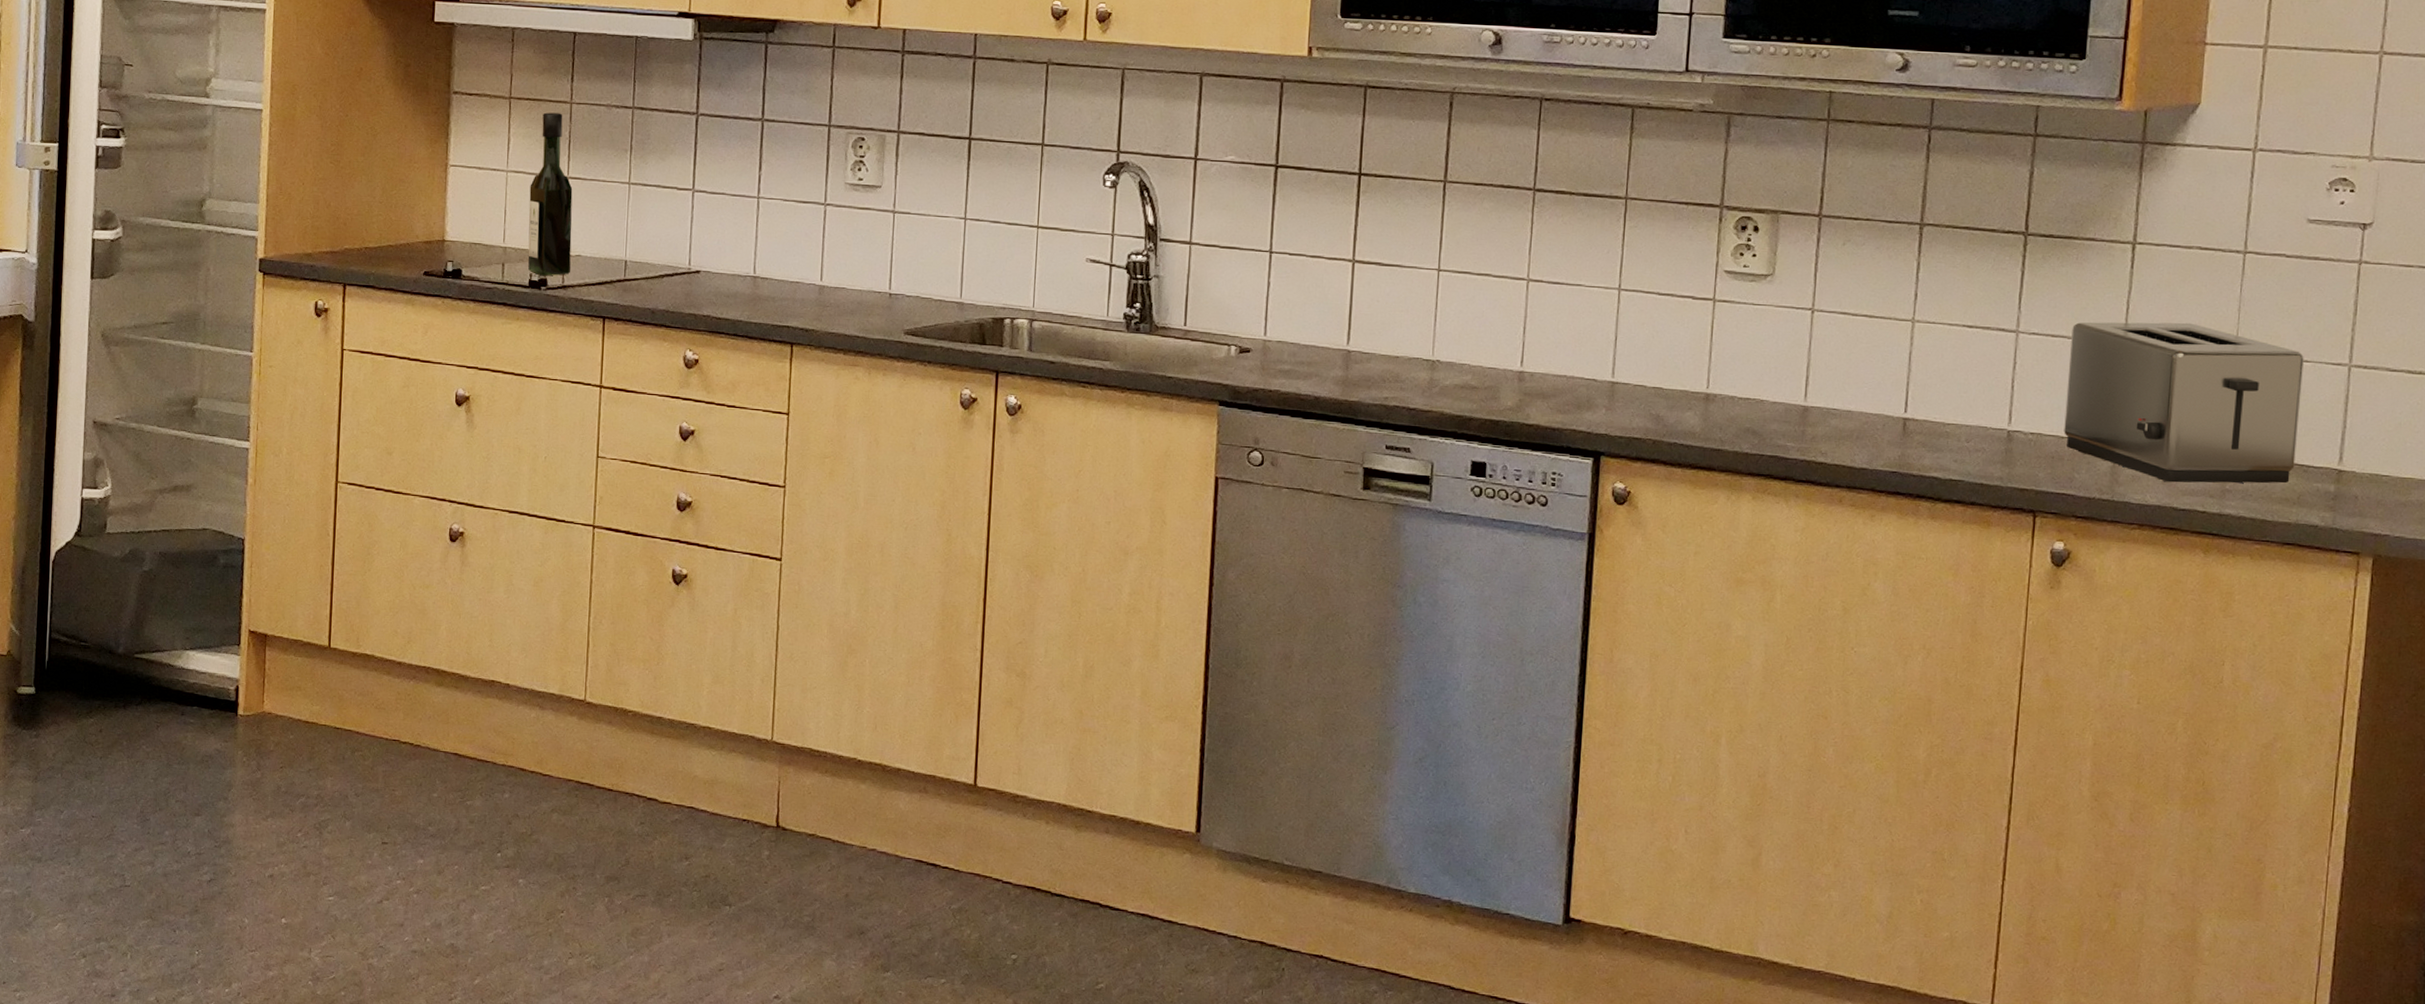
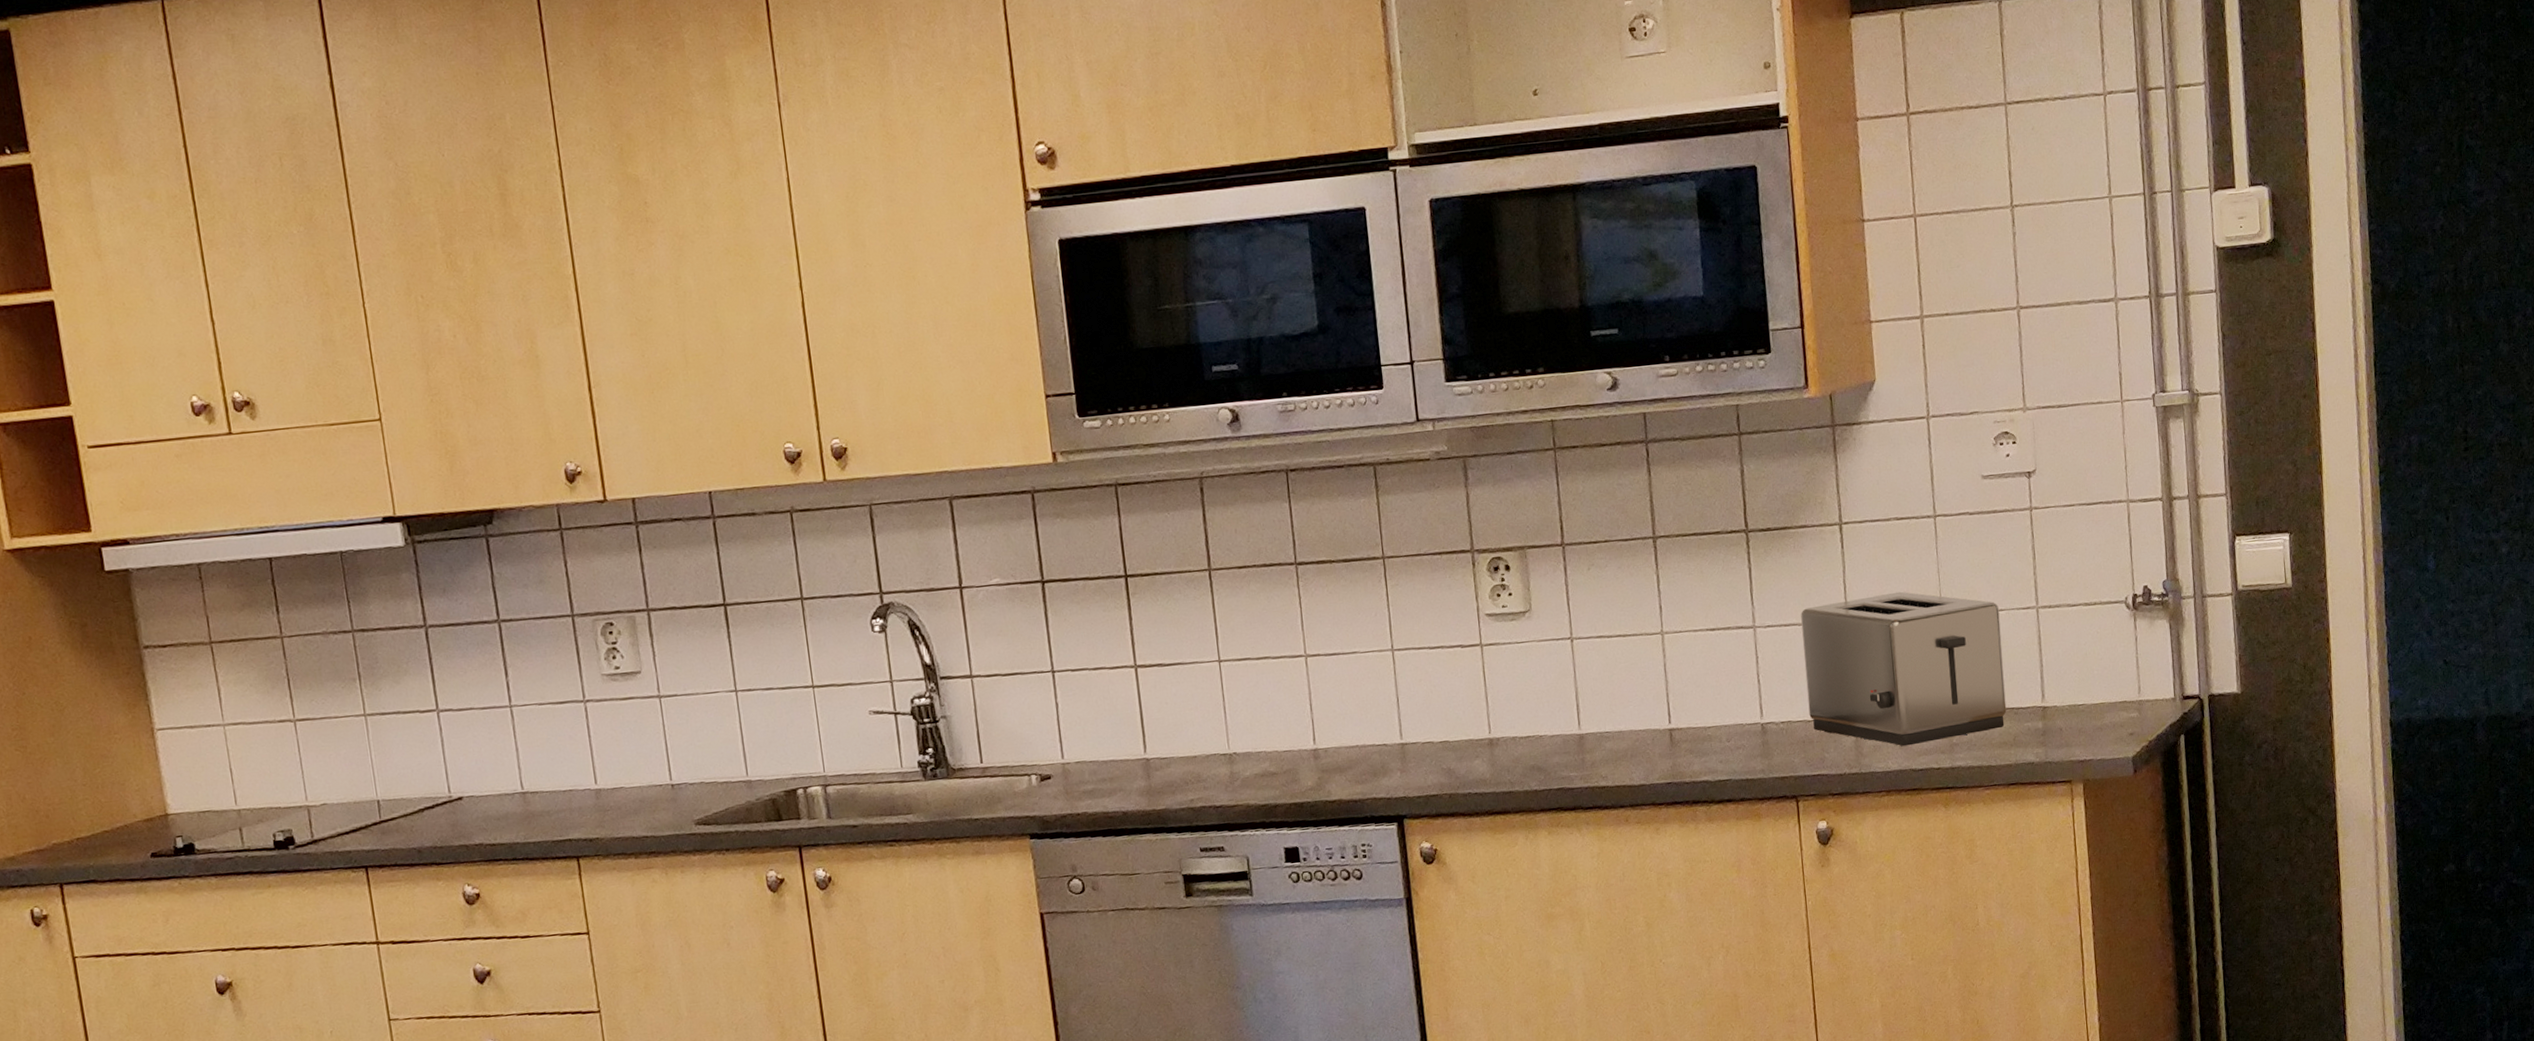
bottle: present [528,112,573,276] -> none [252,650,318,834]

